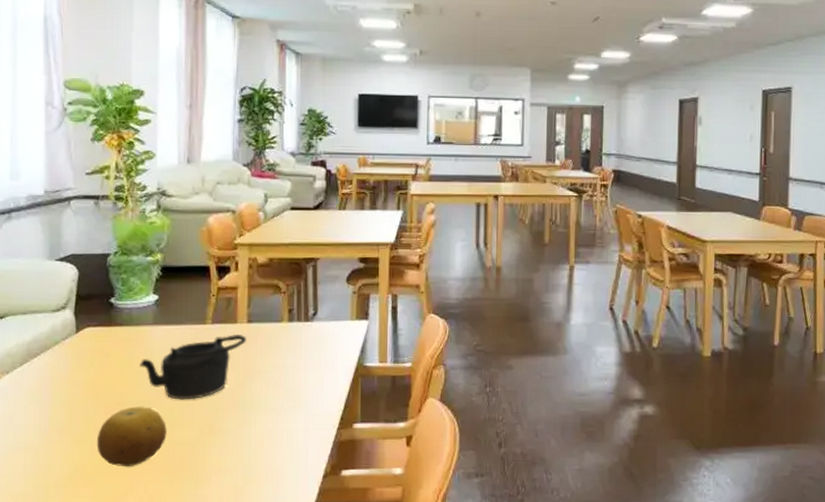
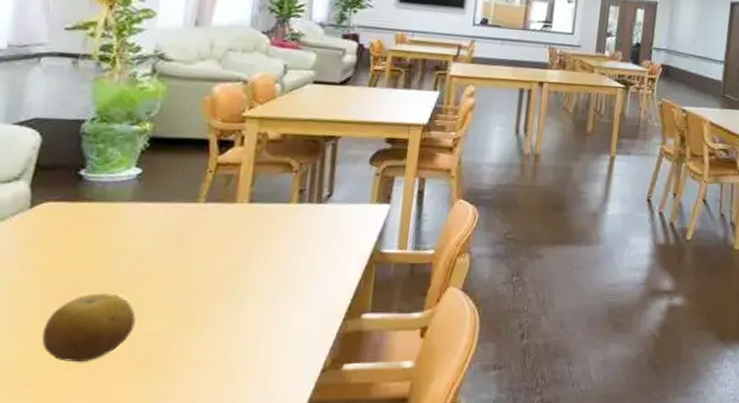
teapot: present [140,335,246,400] -> none [109,215,246,287]

